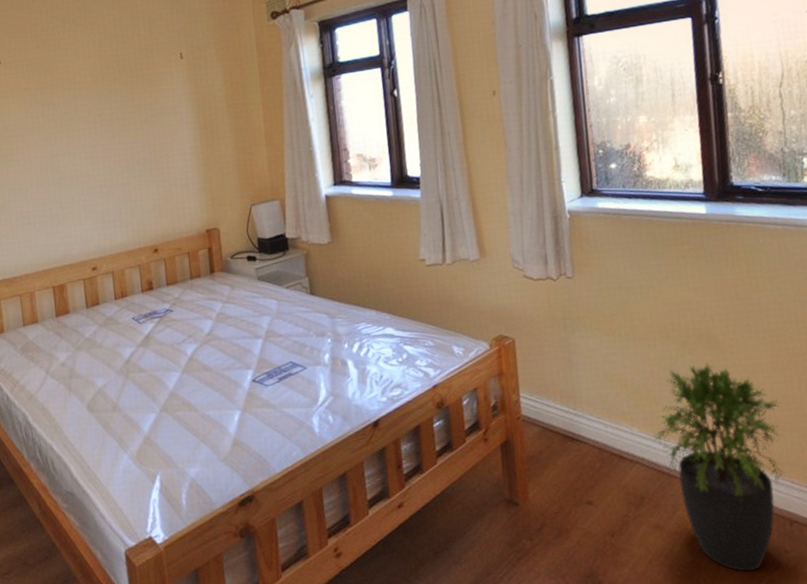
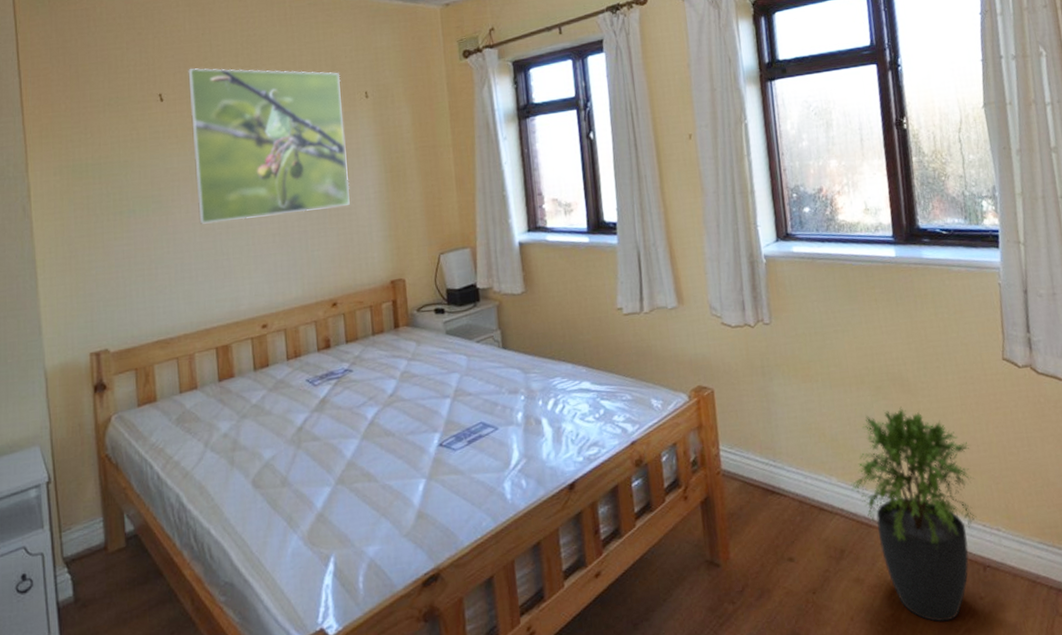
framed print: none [20,33,168,176] -> present [187,68,350,224]

